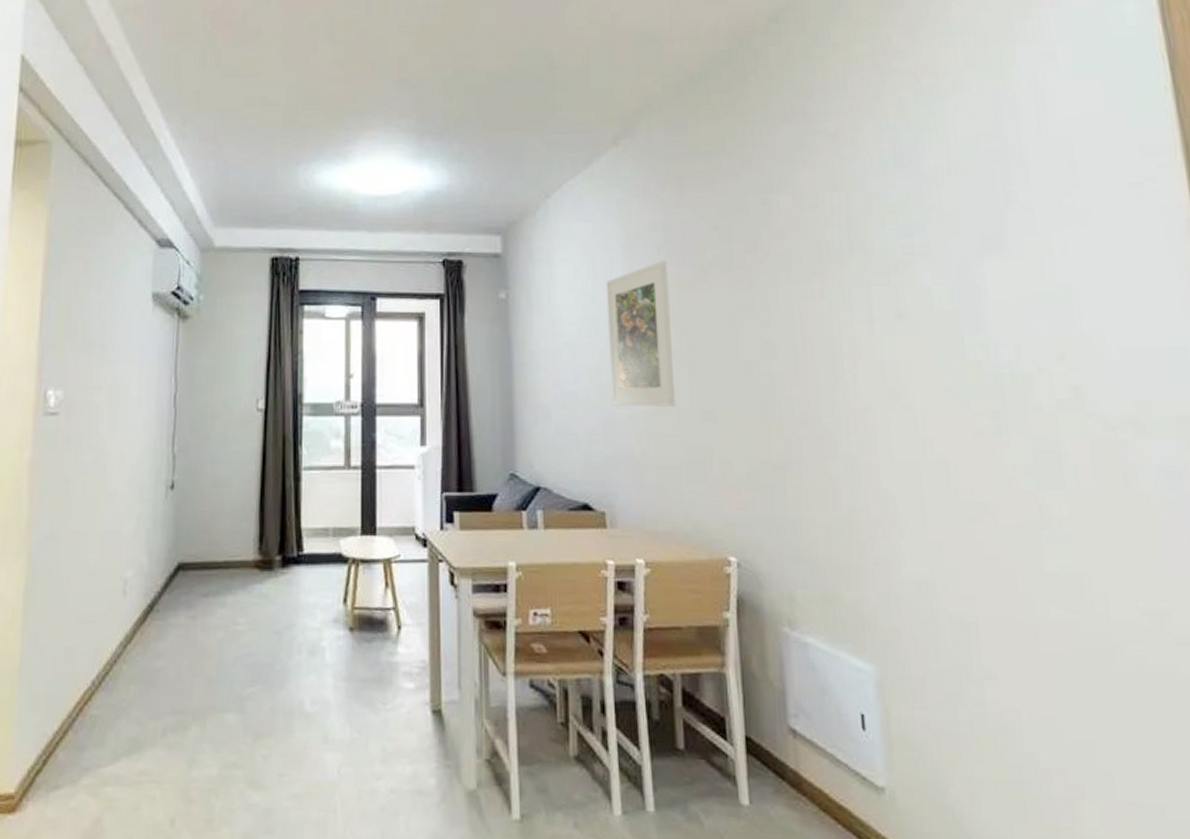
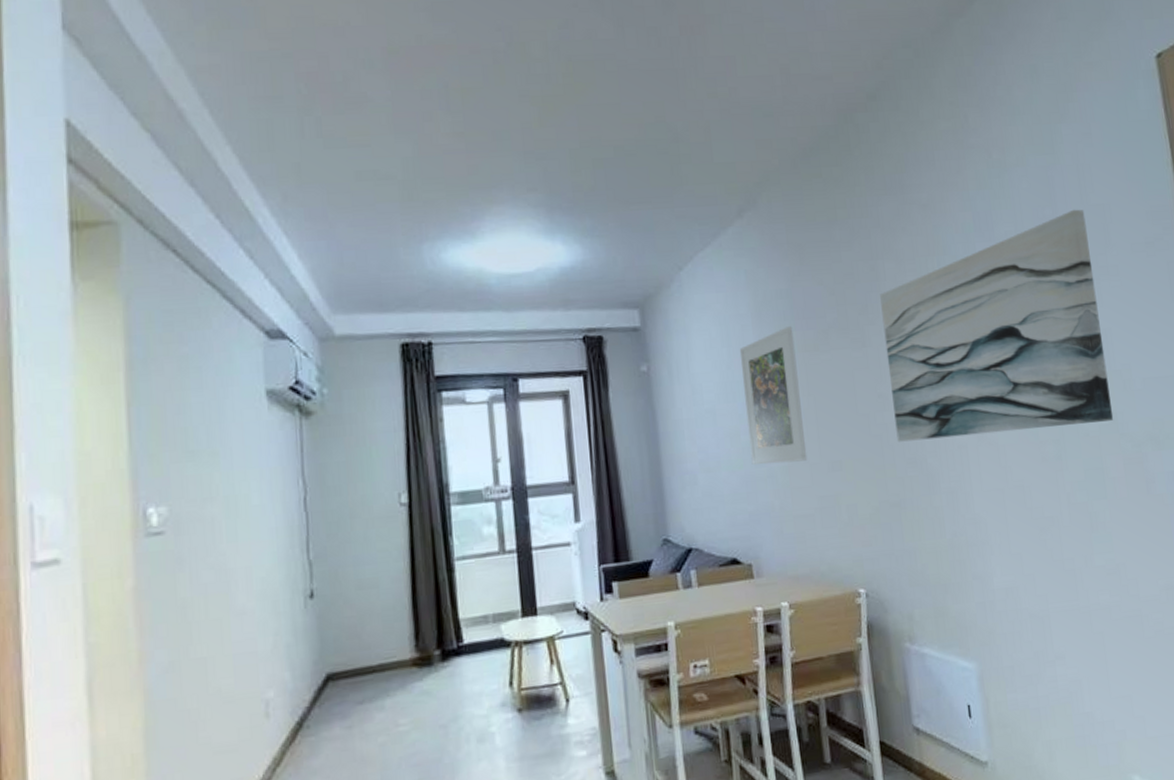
wall art: none [772,142,1078,397] -> present [880,209,1114,442]

